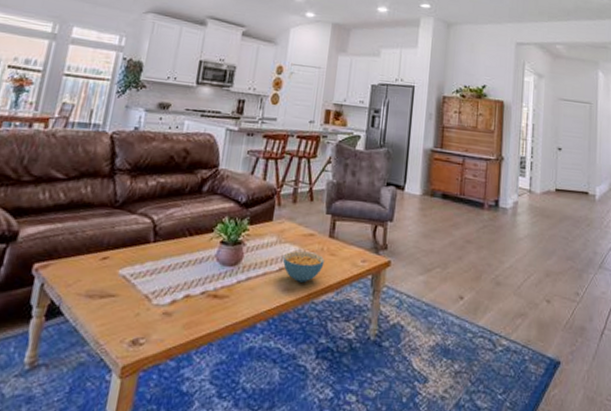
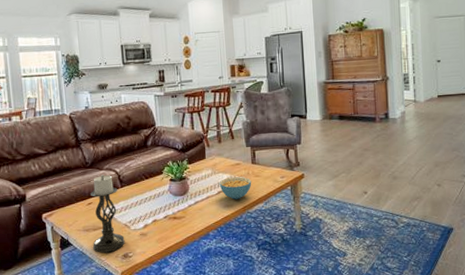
candle holder: none [91,220,149,334] -> present [91,175,125,253]

